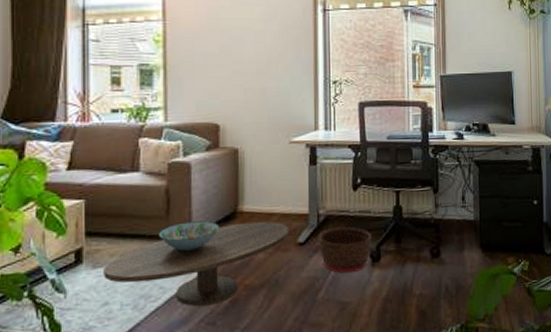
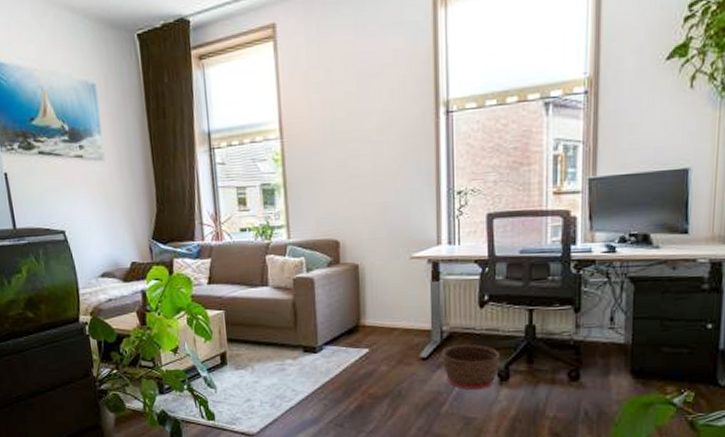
coffee table: present [103,221,289,307] -> none [244,336,412,410]
decorative bowl: present [159,220,220,251] -> none [289,333,344,359]

